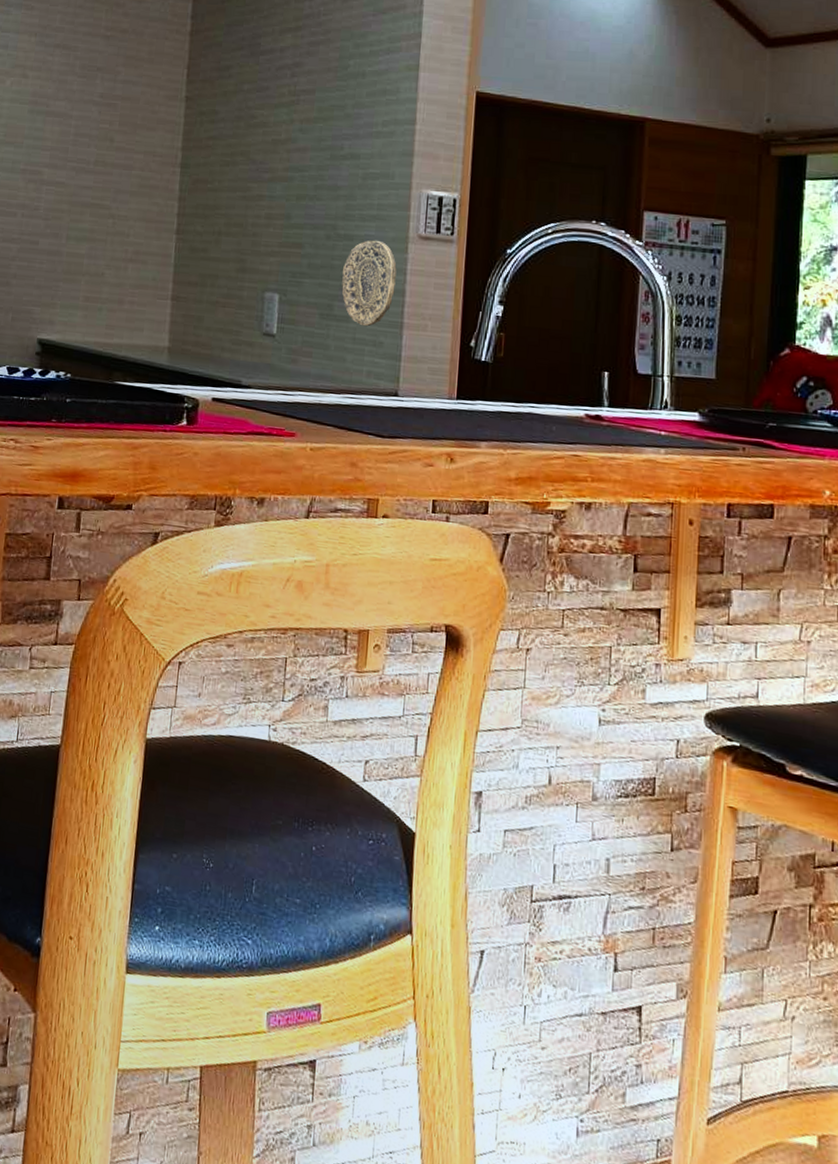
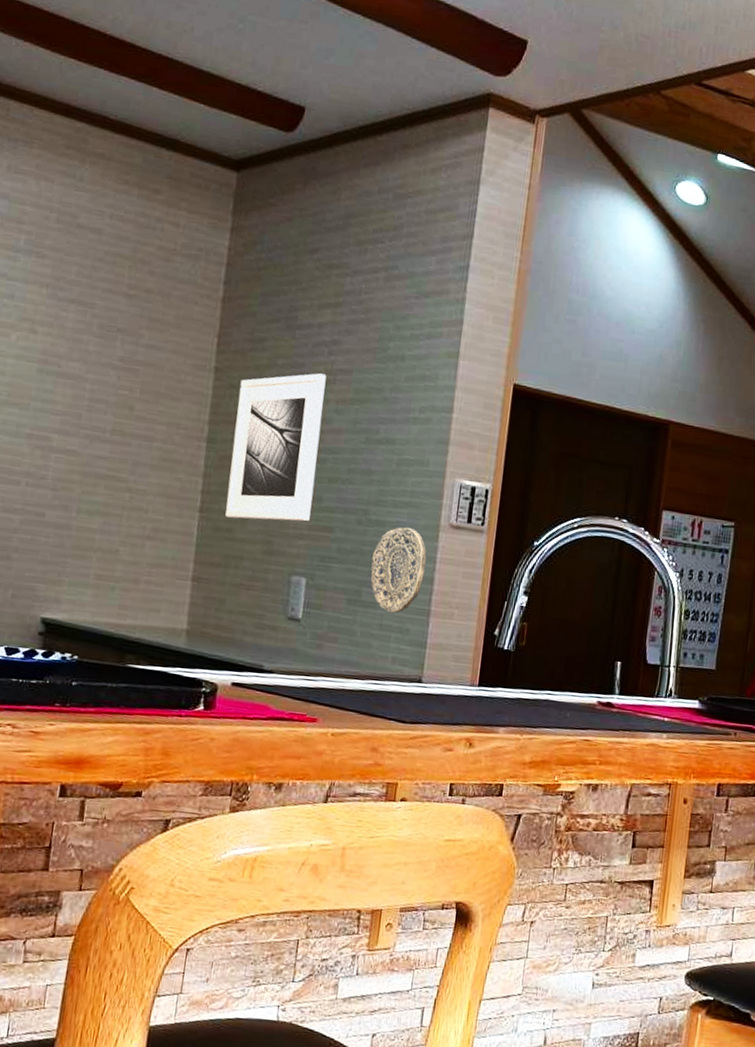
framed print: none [200,95,290,239] -> present [225,373,327,522]

